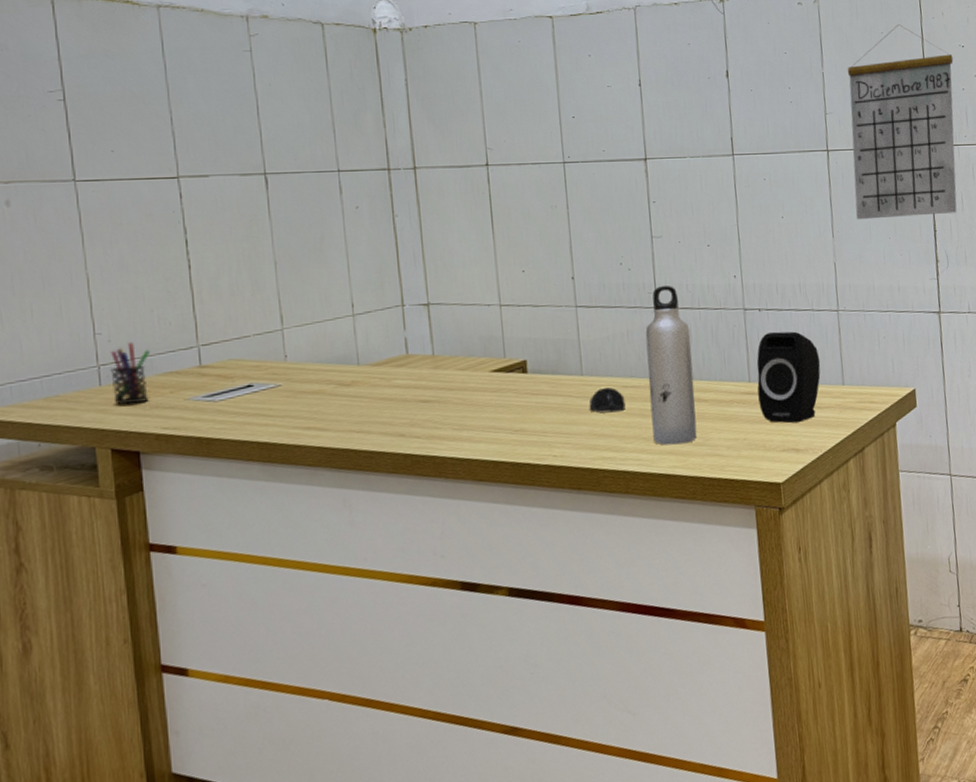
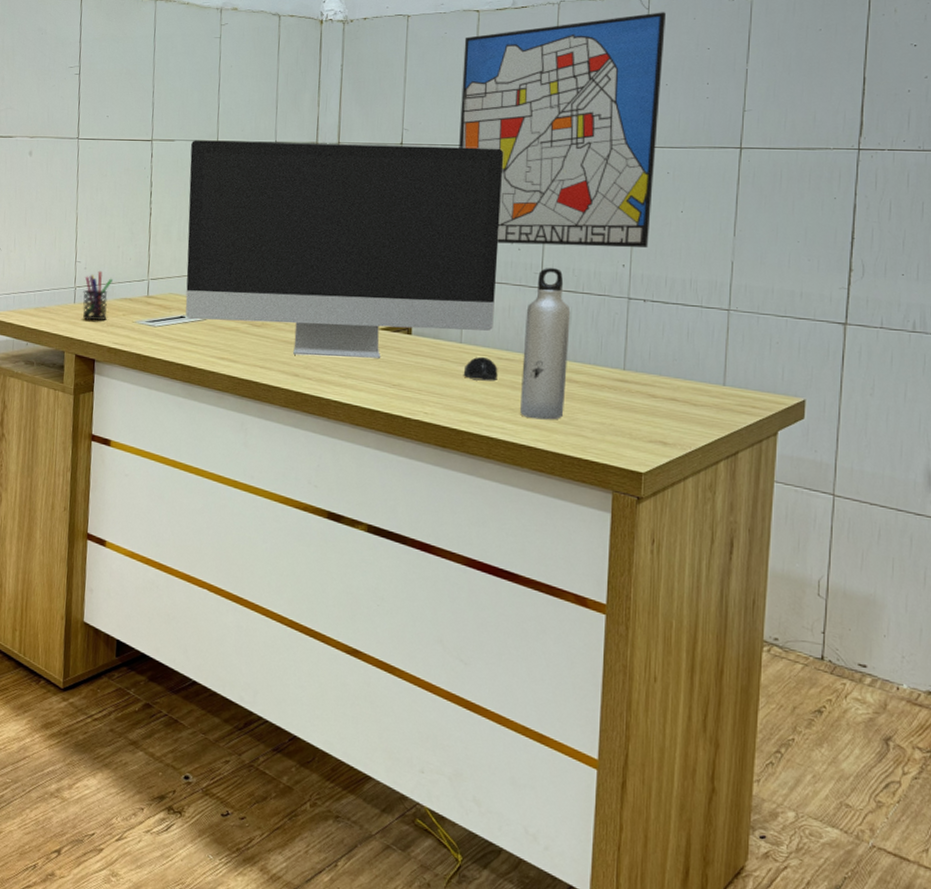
computer monitor: none [231,164,614,413] -> present [185,140,504,358]
wall art: none [540,17,756,265] -> present [459,12,666,248]
speaker: present [756,331,821,424] -> none [631,324,703,417]
calendar: present [847,24,957,220] -> none [763,21,901,222]

